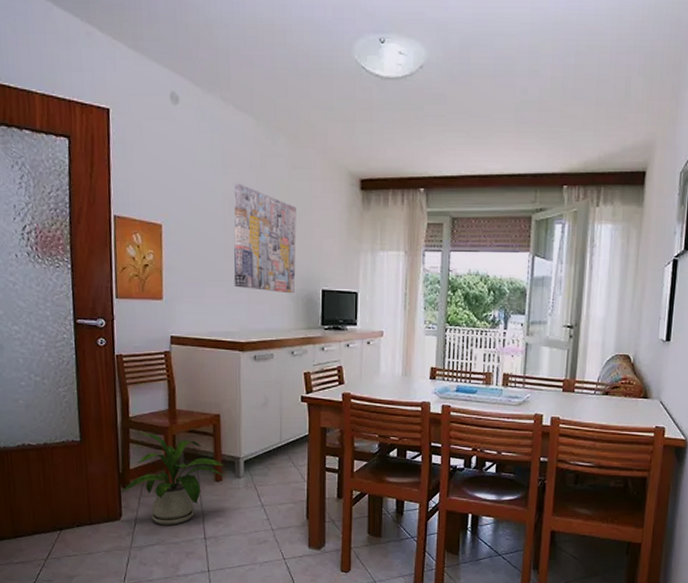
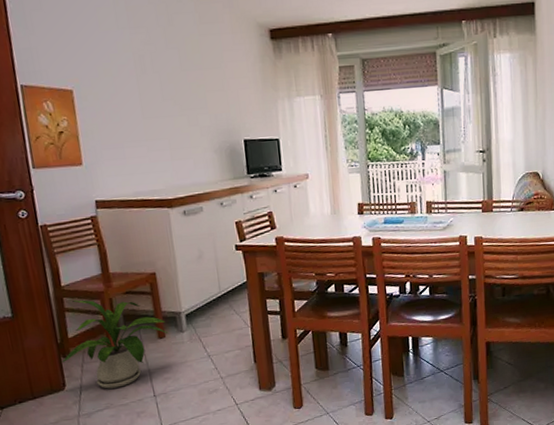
wall art: present [233,183,297,294] -> none [143,42,217,147]

